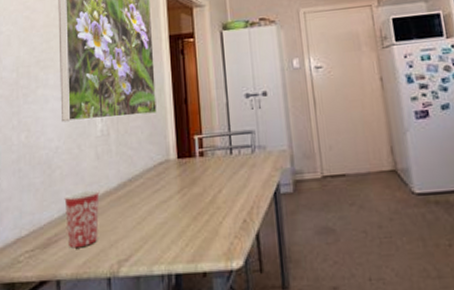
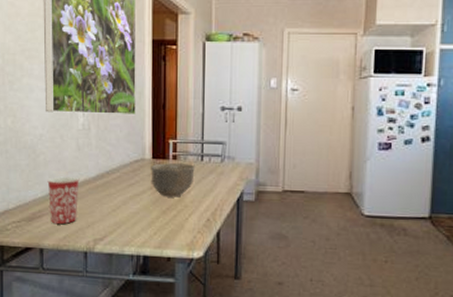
bowl: none [176,159,225,200] -> present [151,163,195,198]

